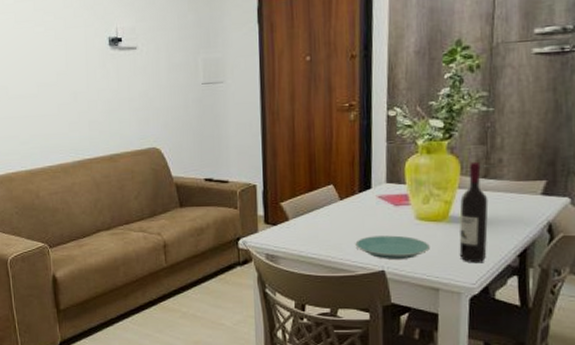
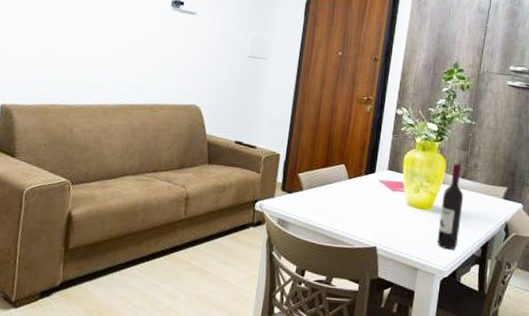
plate: present [355,235,430,259] -> none [355,214,415,239]

